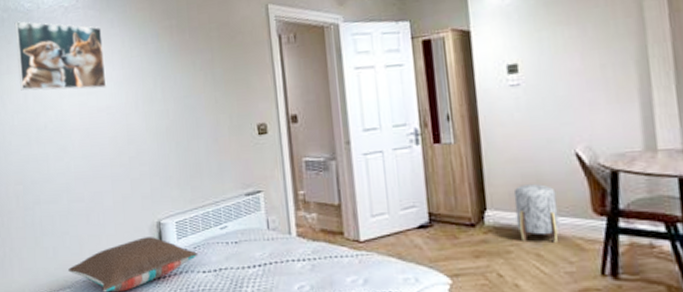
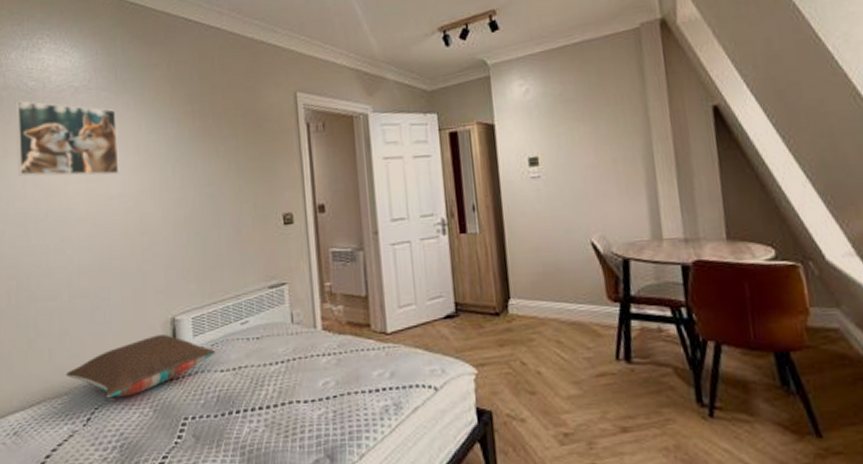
stool: present [513,184,560,244] -> none [535,272,578,330]

